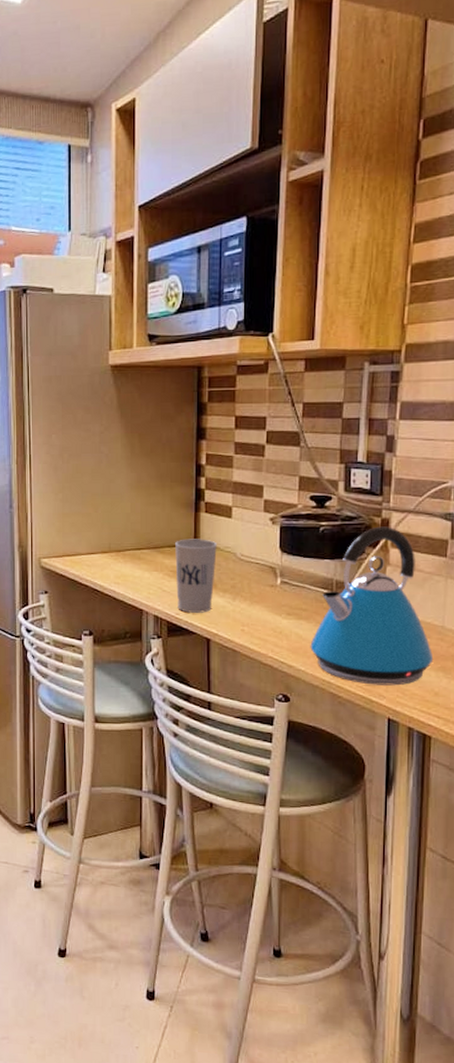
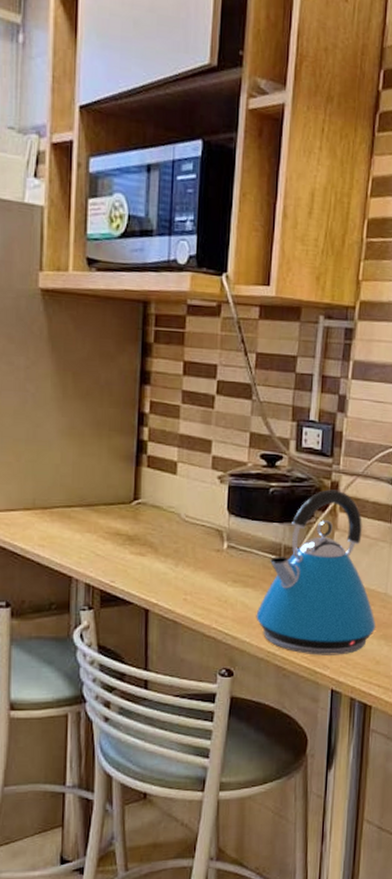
cup: present [175,539,217,613] -> none [111,496,159,580]

